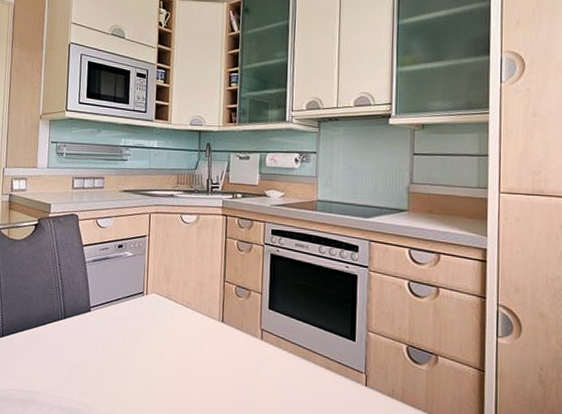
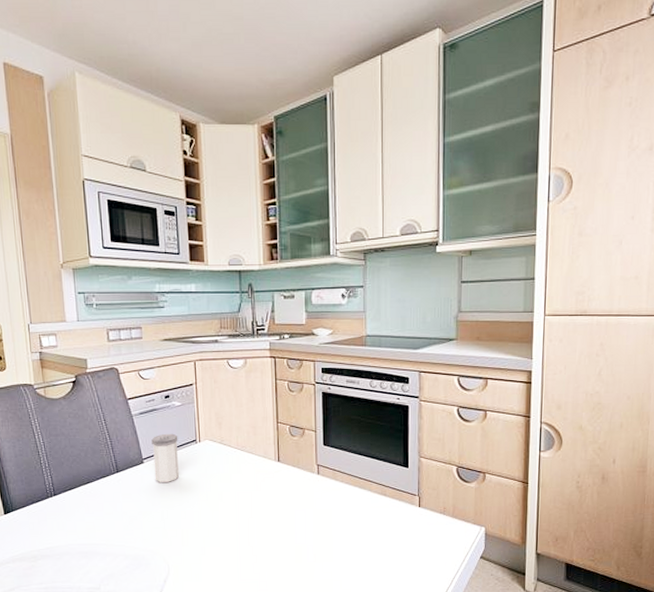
salt shaker: none [99,283,127,334] -> present [151,433,179,482]

